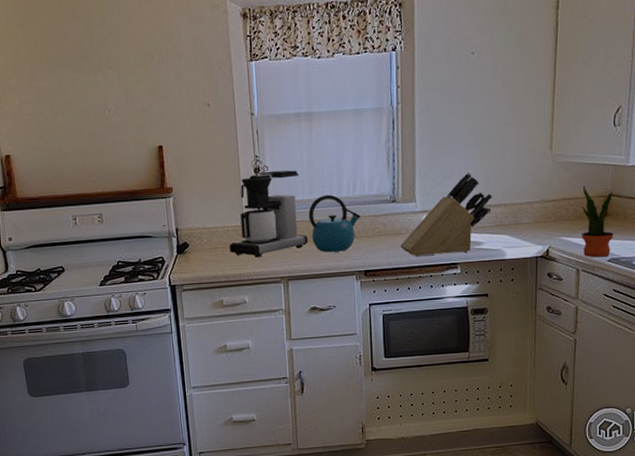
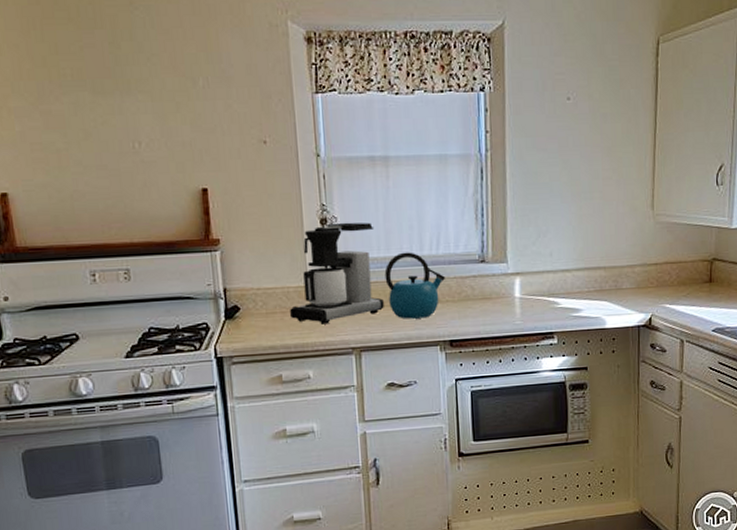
knife block: present [400,173,492,257] -> none [490,231,591,325]
potted plant: present [582,185,614,258] -> none [686,248,718,327]

